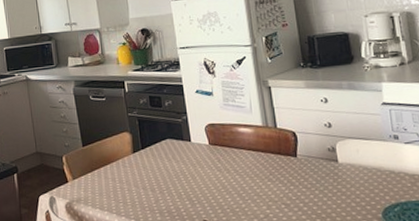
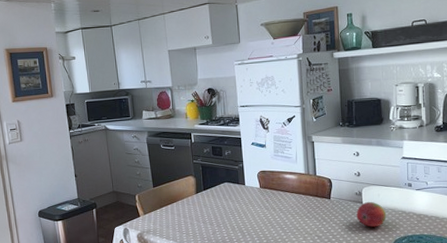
fruit: none [331,159,371,192] -> present [356,201,387,227]

